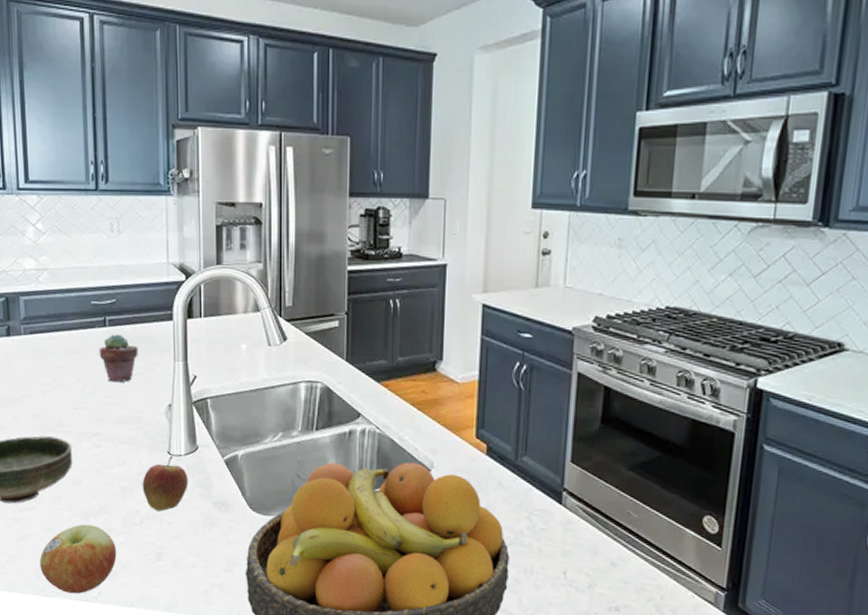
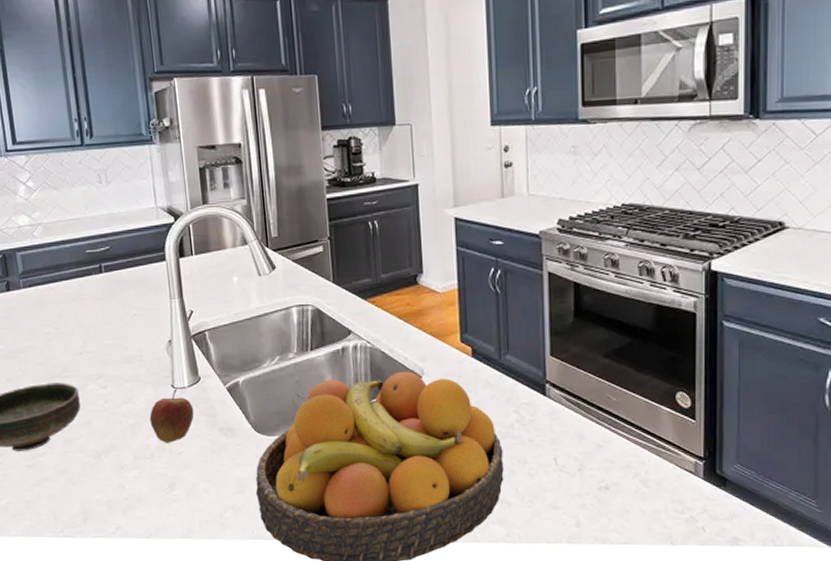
apple: present [39,524,117,594] -> none [56,463,131,532]
potted succulent: present [99,334,138,383] -> none [97,279,135,325]

